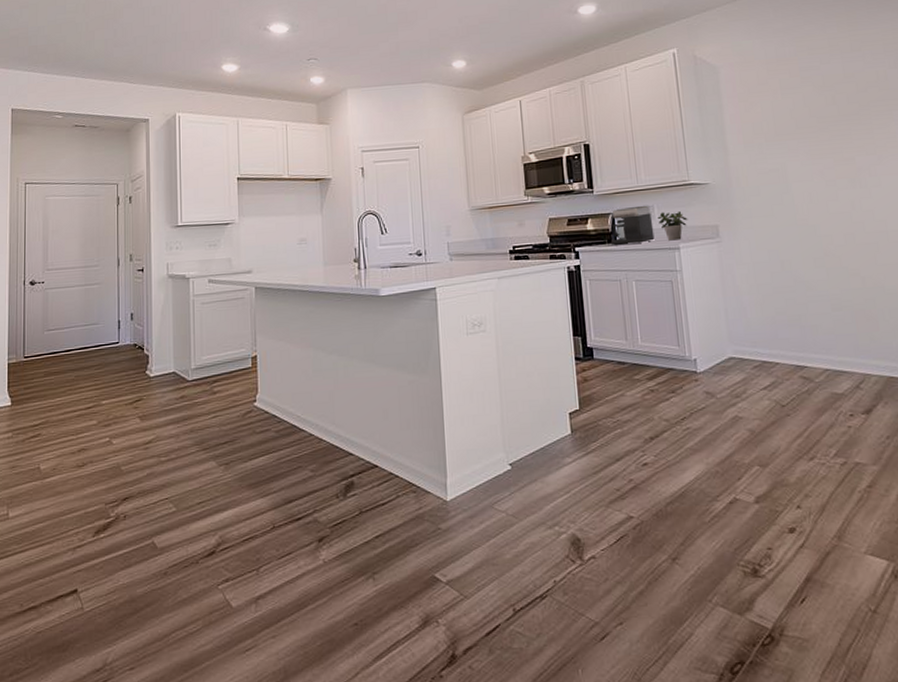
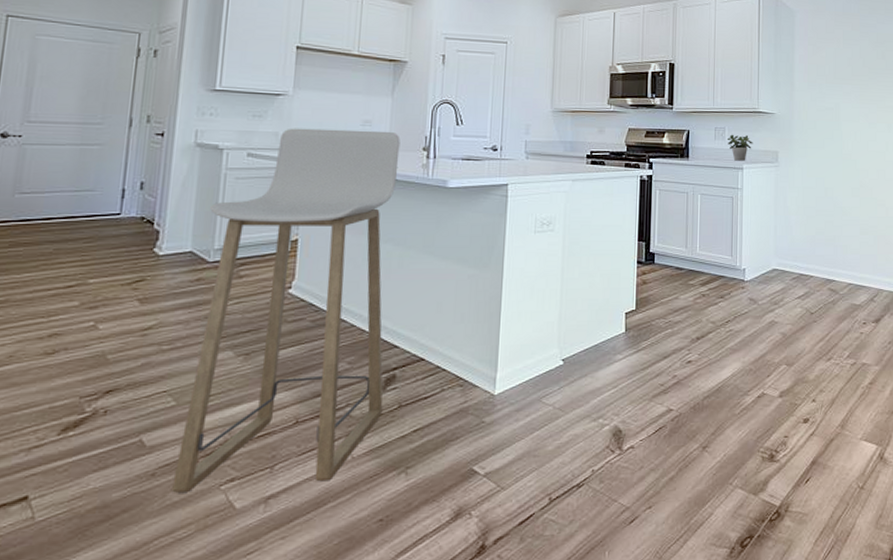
bar stool: none [181,247,346,591] -> present [172,128,401,493]
coffee maker: present [611,205,655,245] -> none [684,126,723,161]

